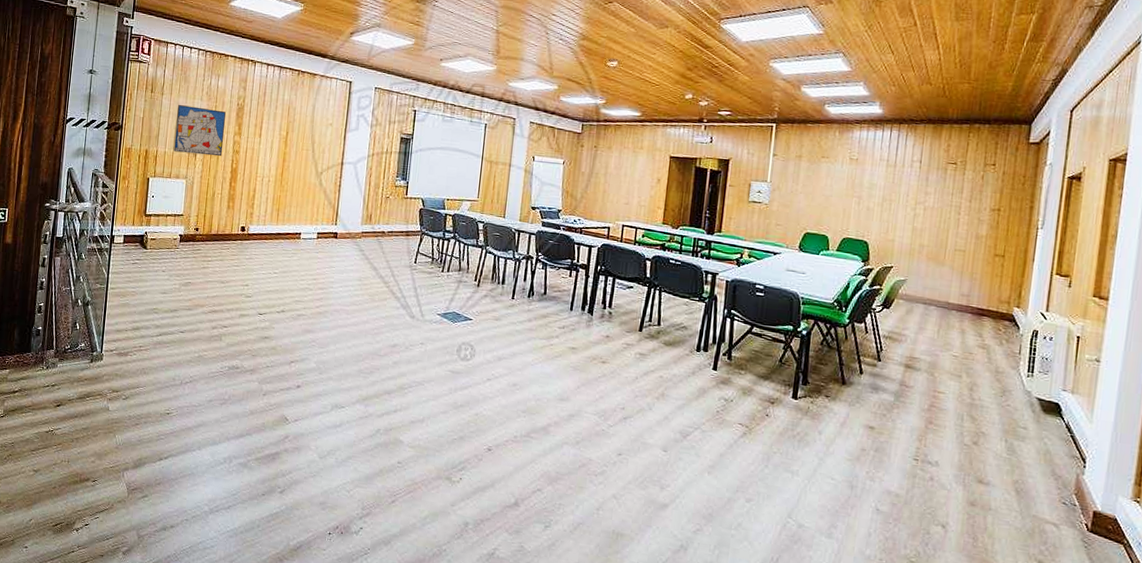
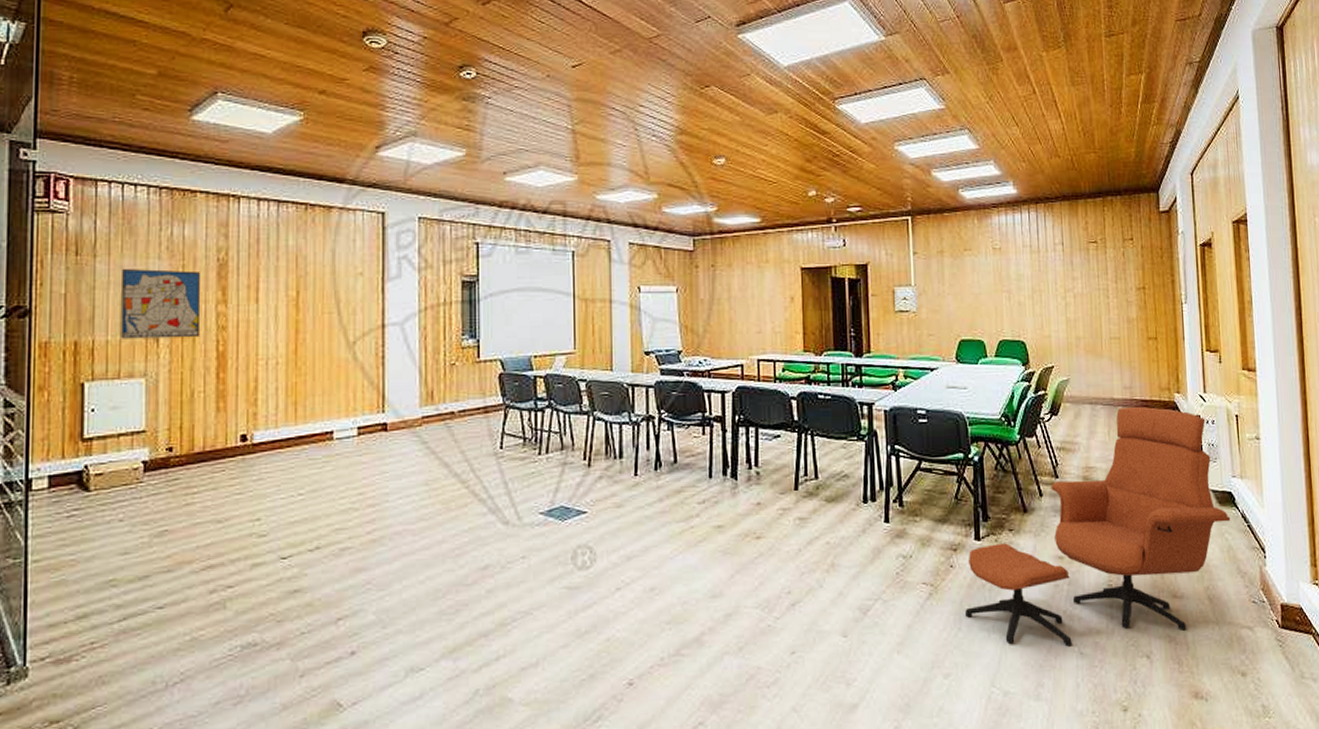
armchair: none [774,311,1053,513] -> present [965,406,1231,647]

